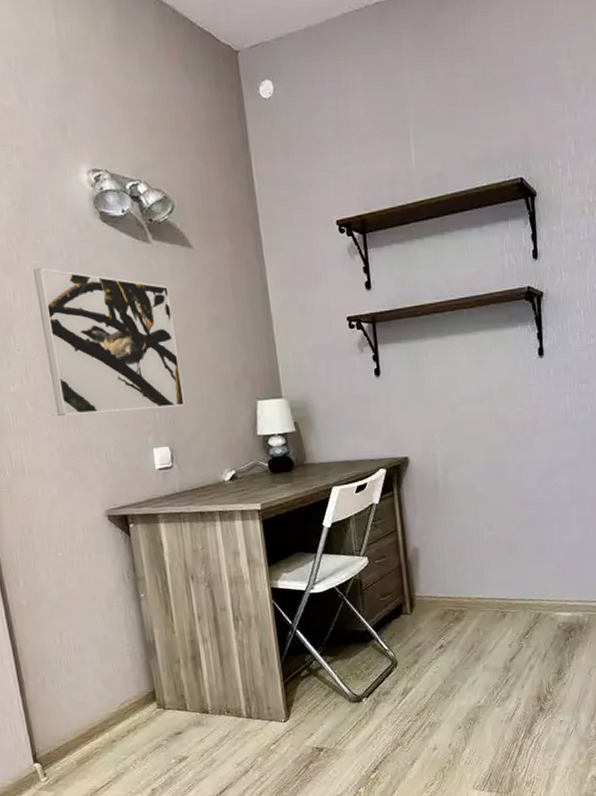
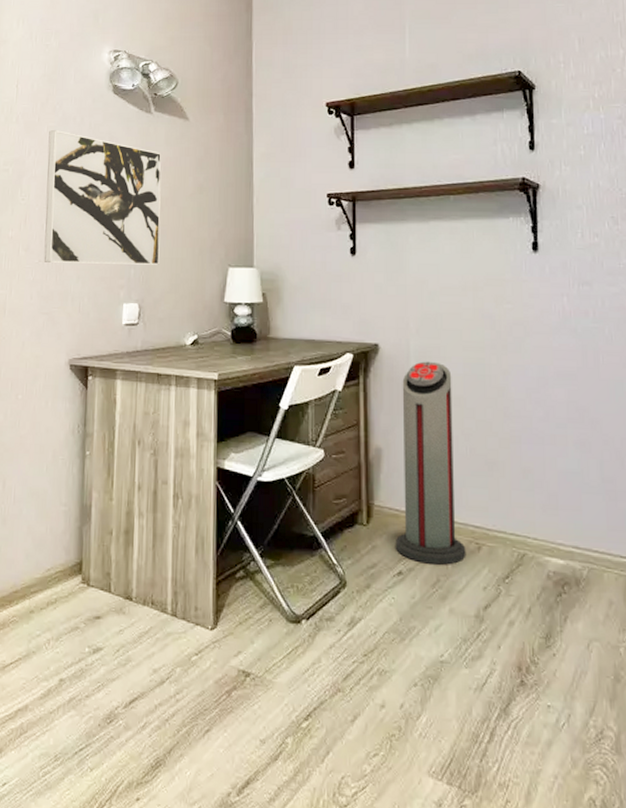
air purifier: none [431,466,494,636] -> present [396,361,466,565]

